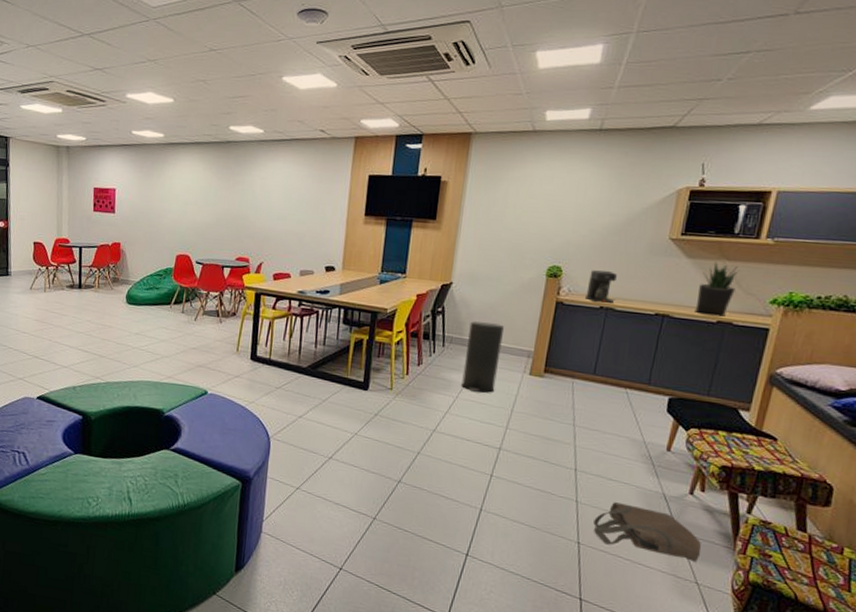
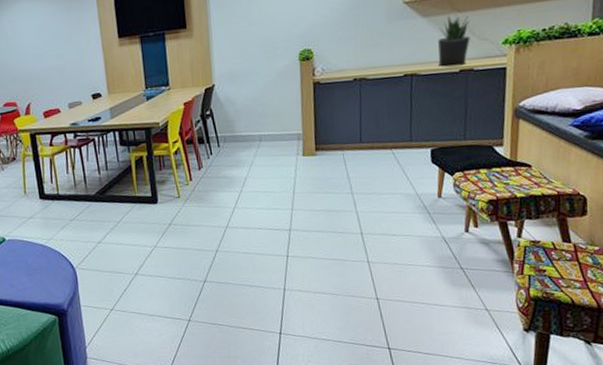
pedal bin: present [461,321,505,393] -> none [239,114,274,183]
coffee maker: present [585,270,617,304] -> none [338,43,365,77]
tote bag: present [593,502,701,562] -> none [387,253,484,294]

